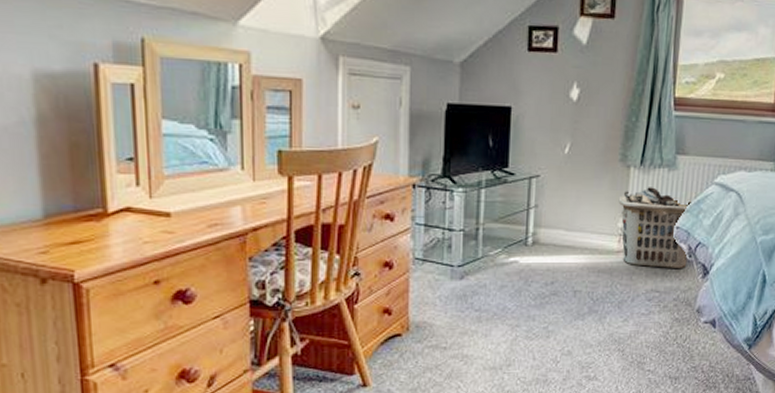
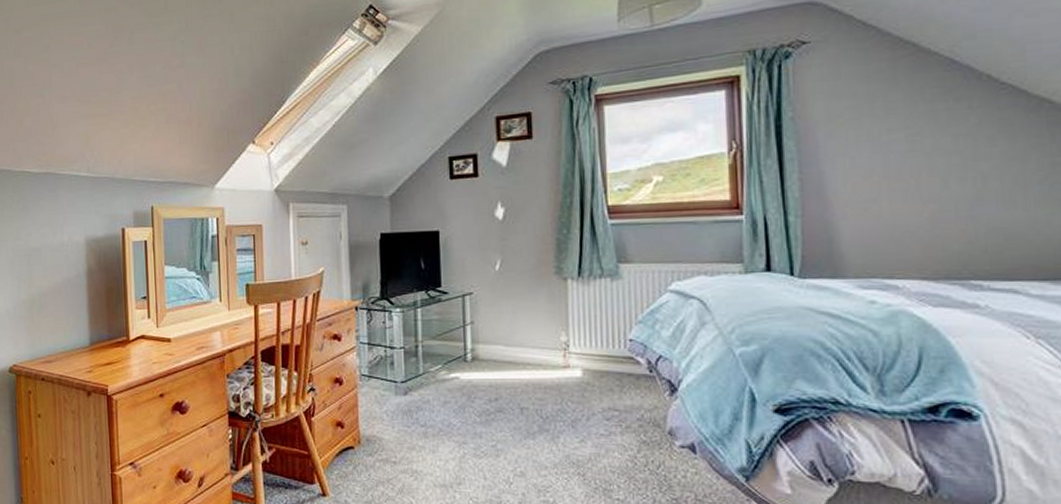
clothes hamper: present [618,187,691,269] -> none [558,298,648,386]

